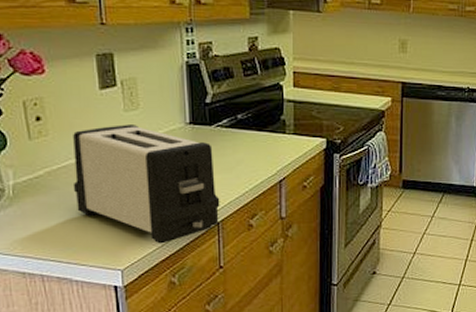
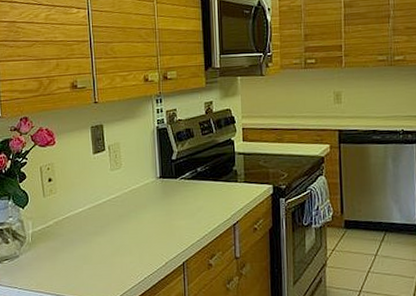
toaster: present [73,125,220,244] -> none [73,181,185,282]

